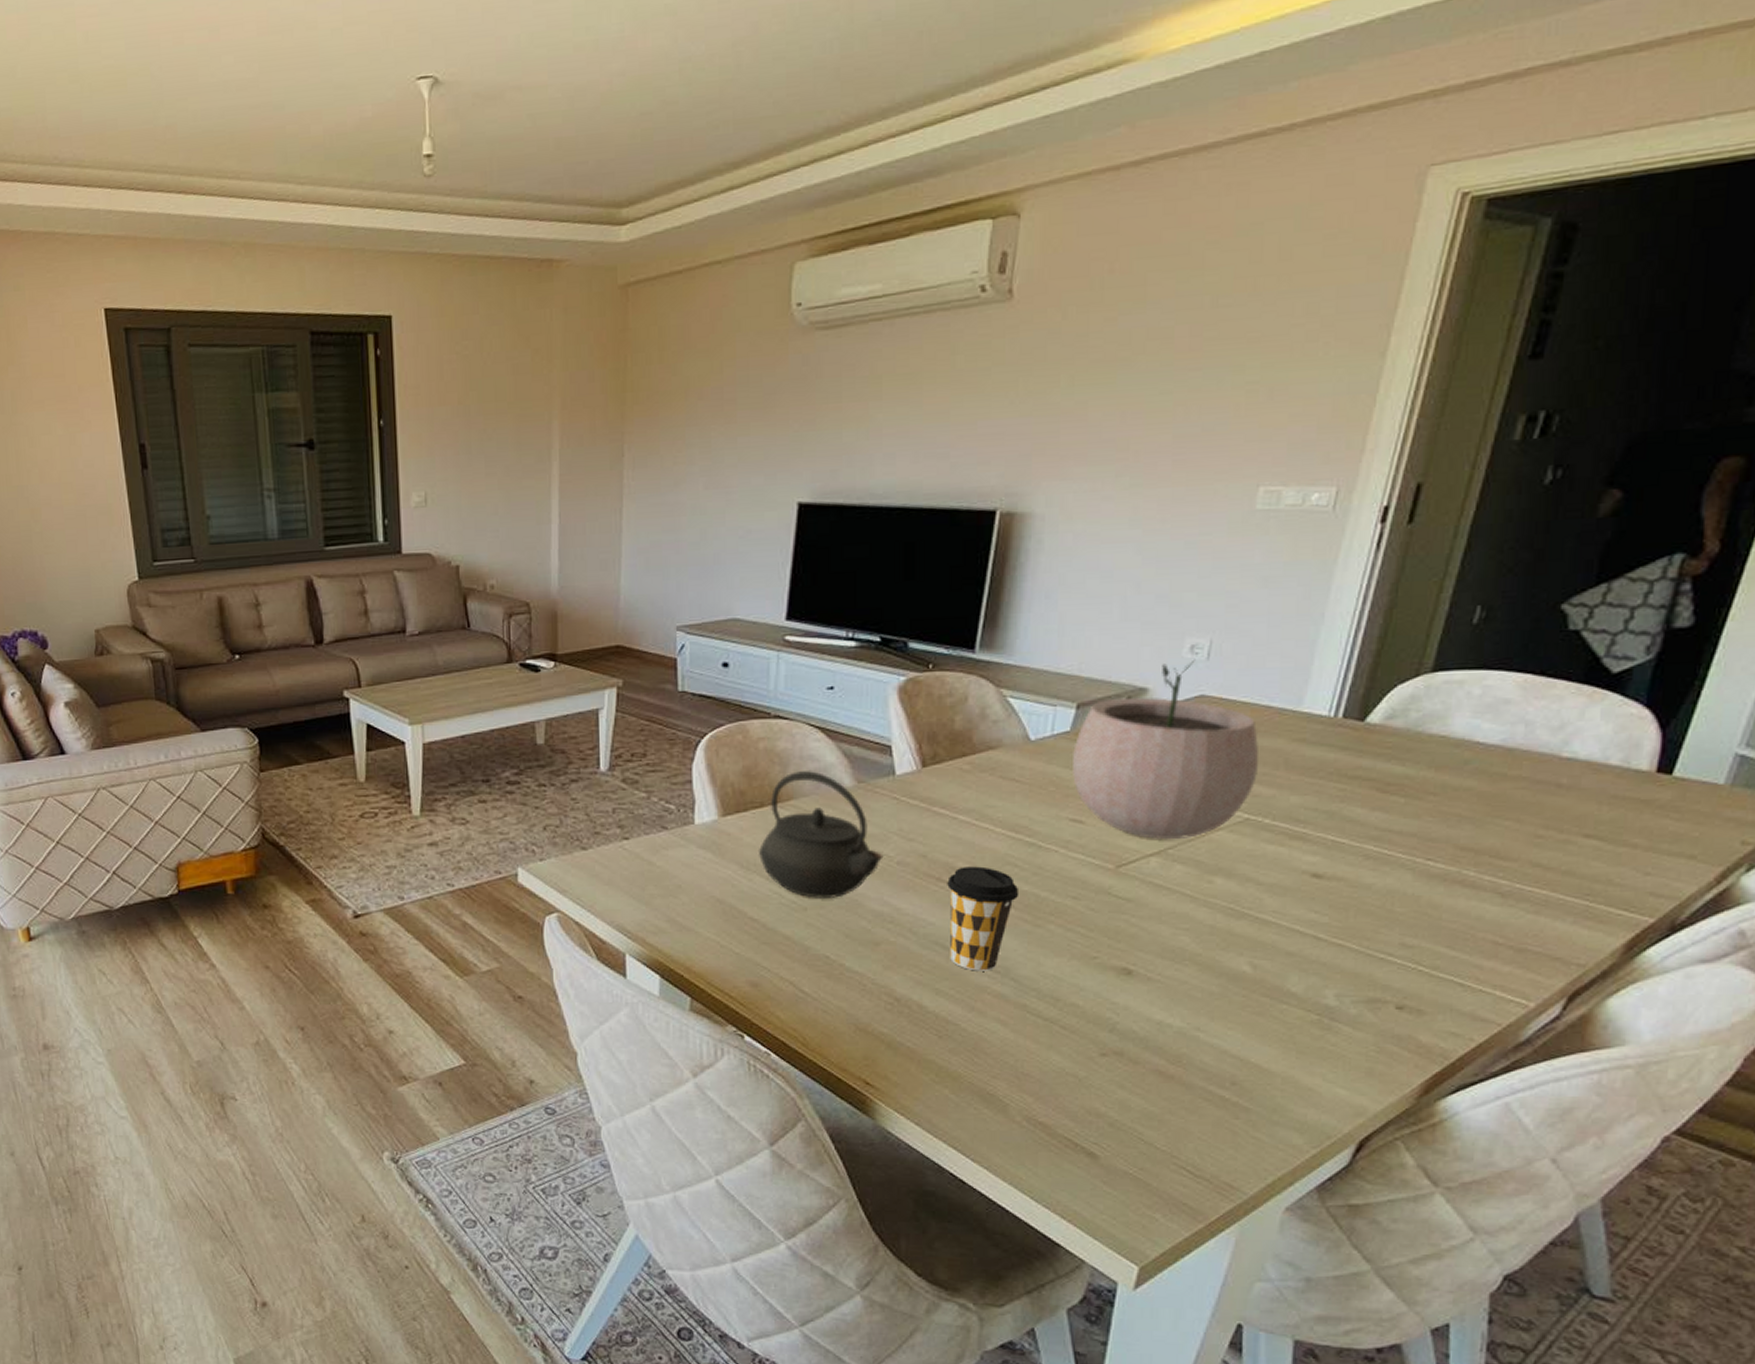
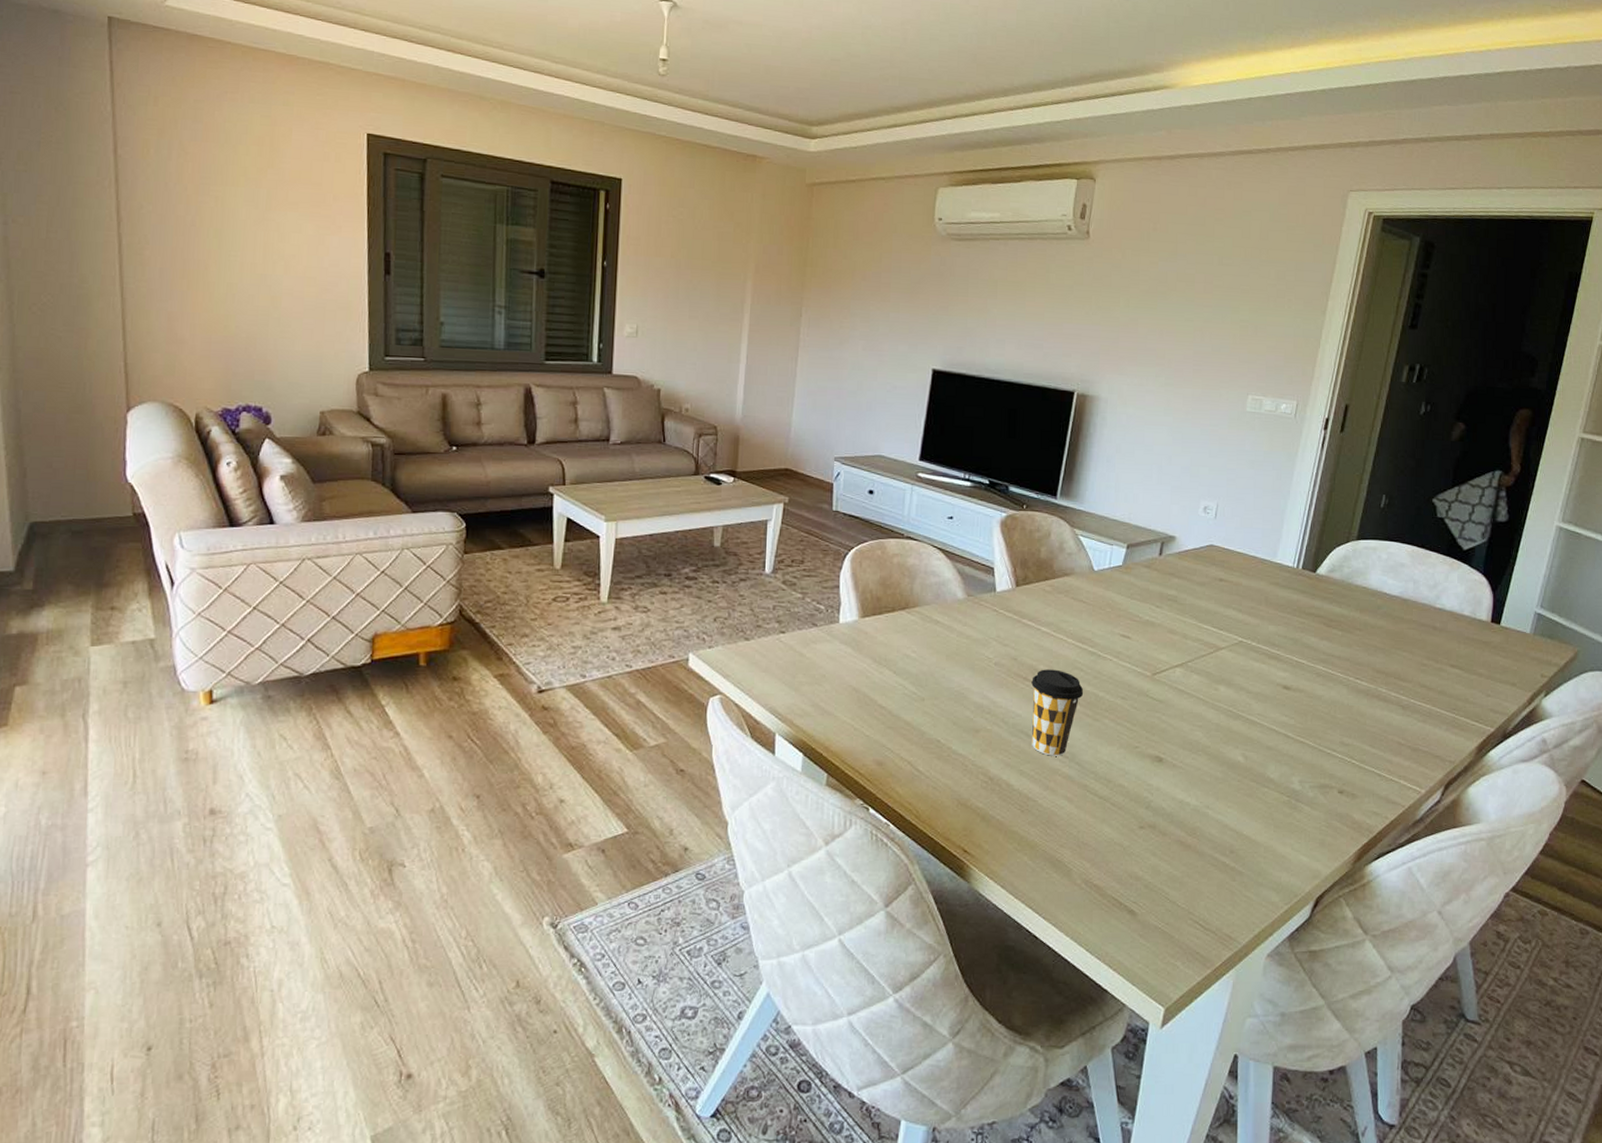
kettle: present [758,771,884,898] -> none [888,584,985,691]
plant pot: present [1073,659,1260,839] -> none [1123,517,1249,654]

